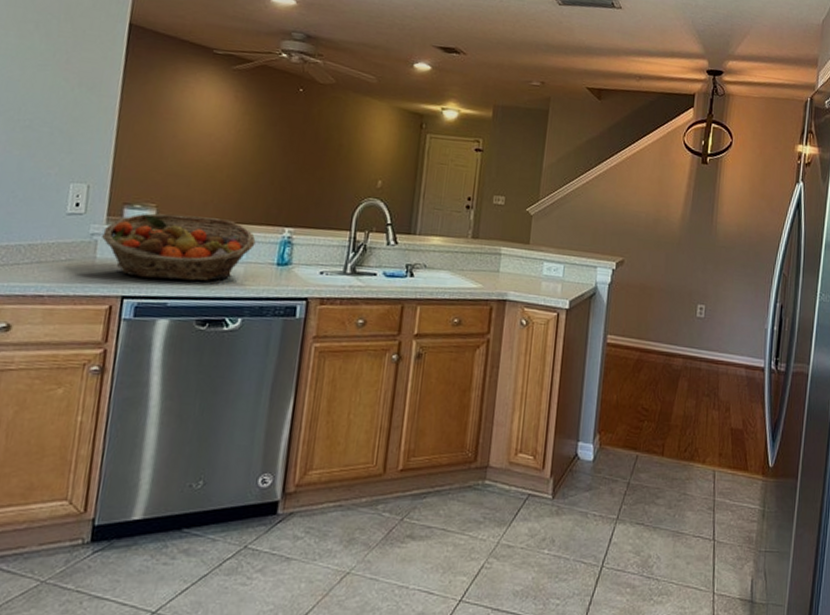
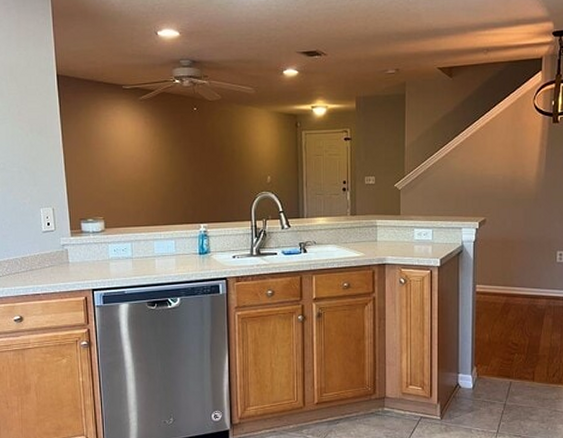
fruit basket: present [102,213,256,281] -> none [70,223,180,274]

